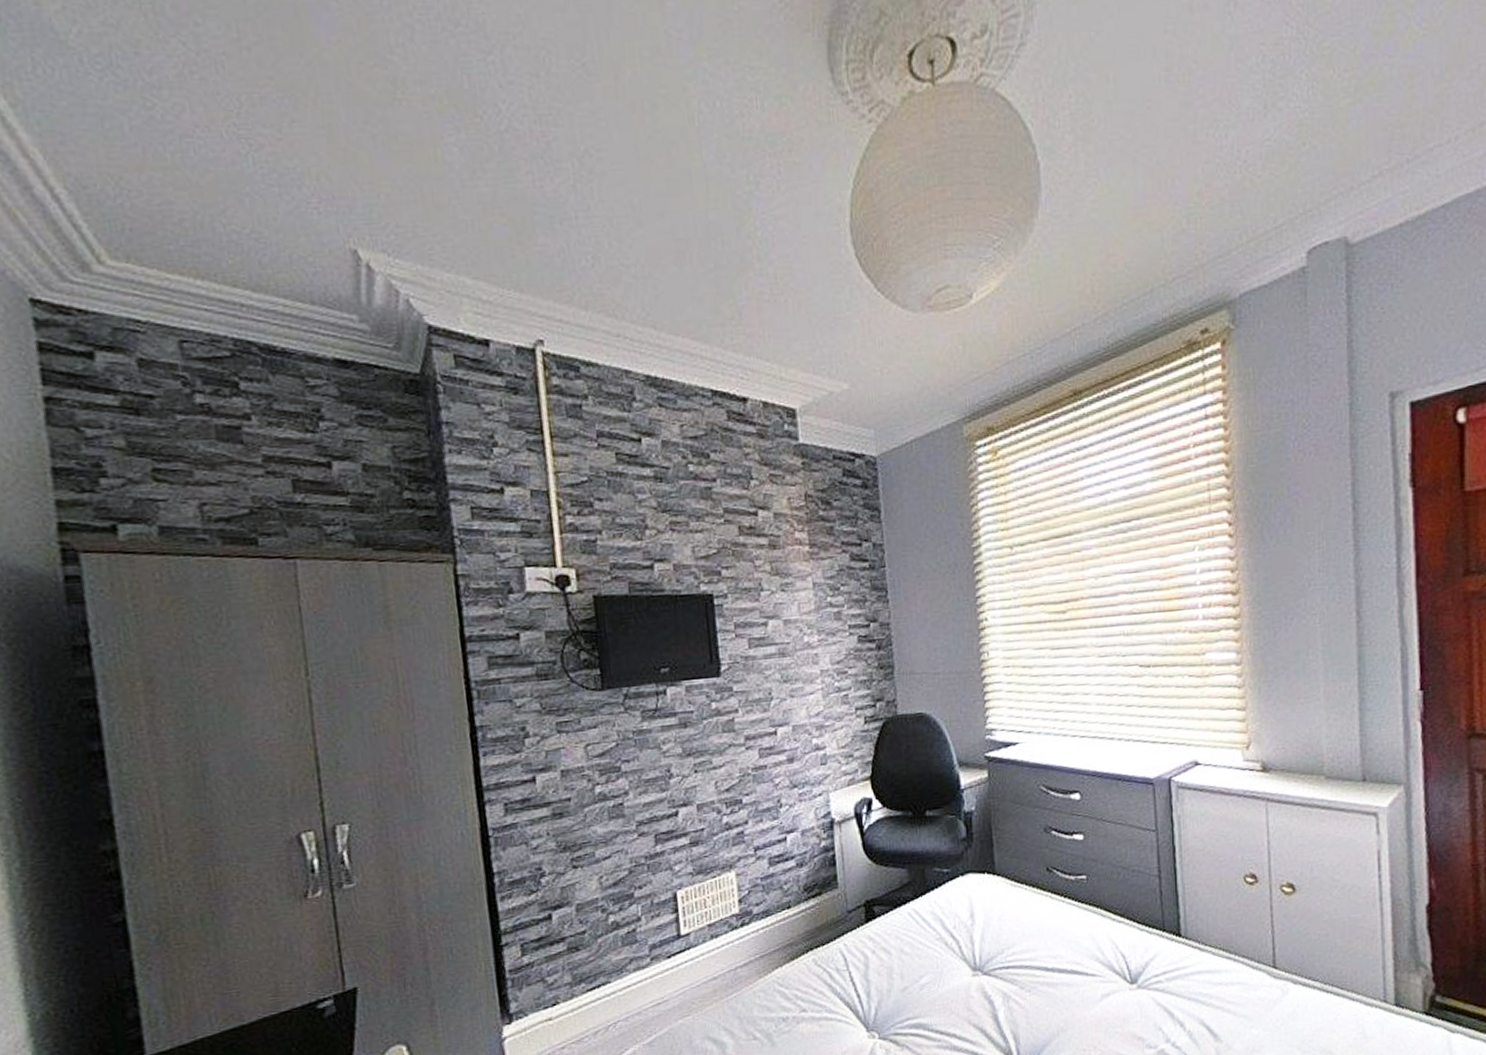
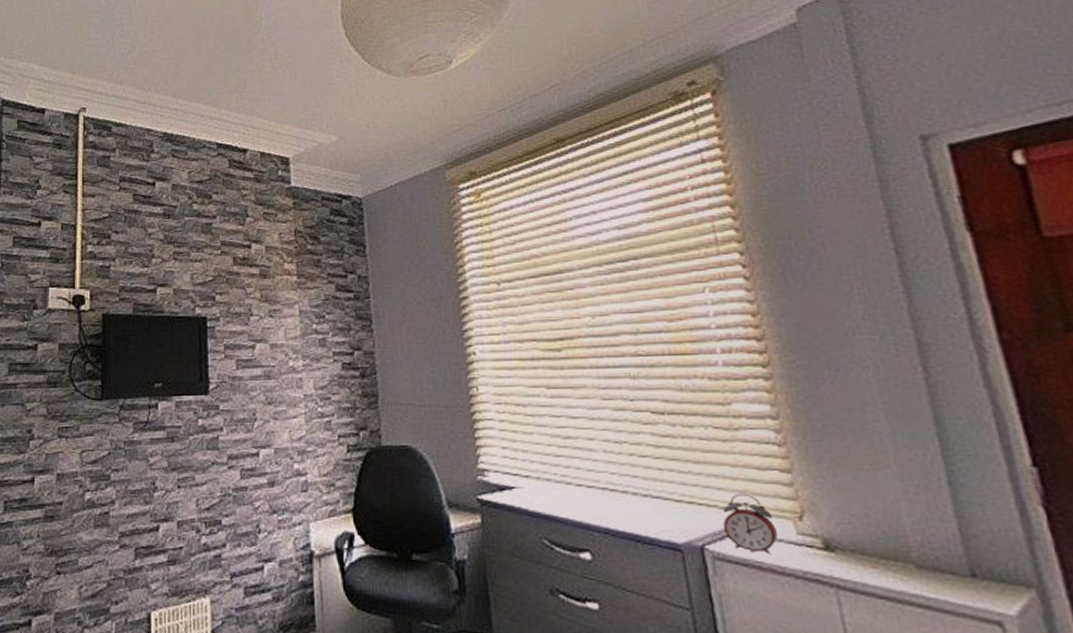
alarm clock: none [1187,731,1228,780] -> present [723,493,778,554]

